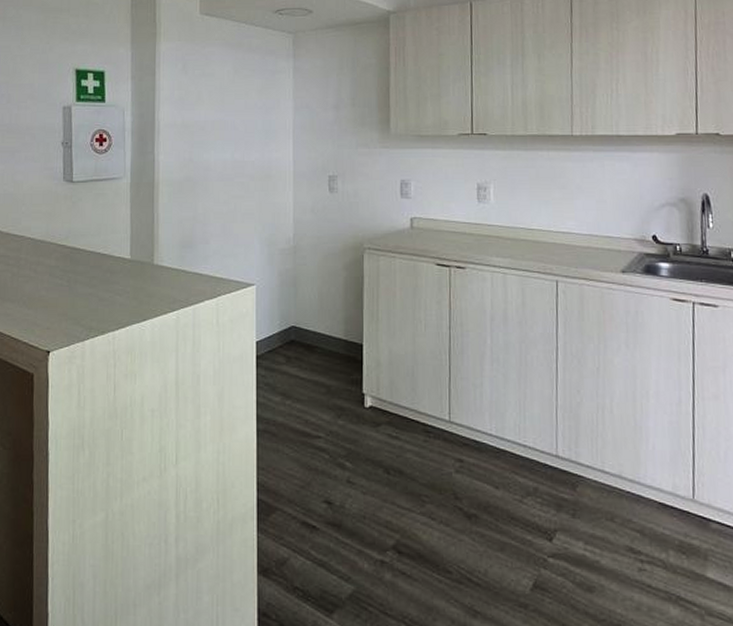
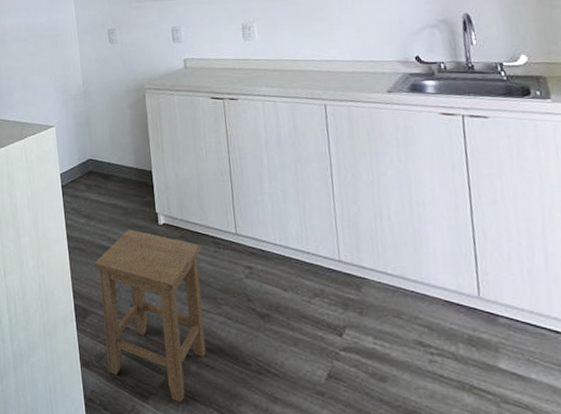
stool: none [285,411,409,618] -> present [93,229,206,403]

